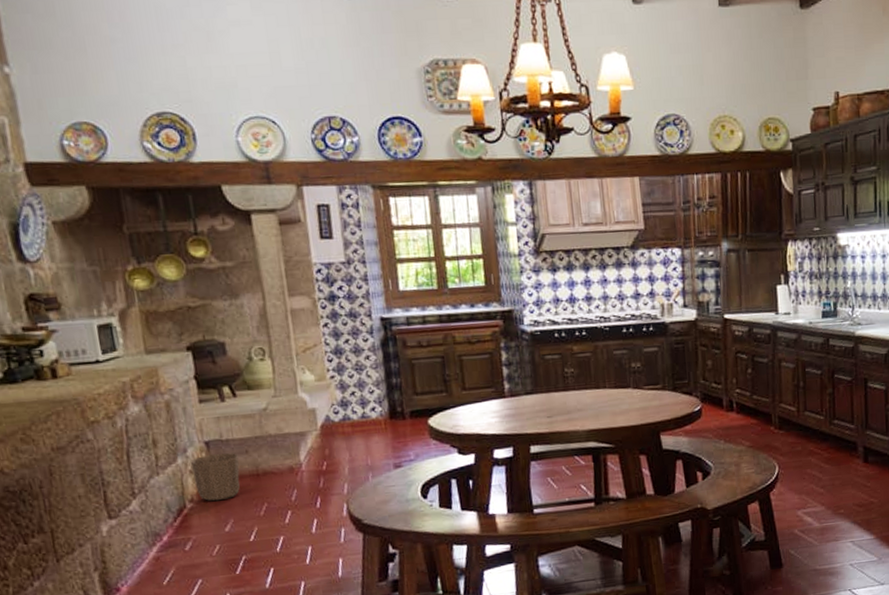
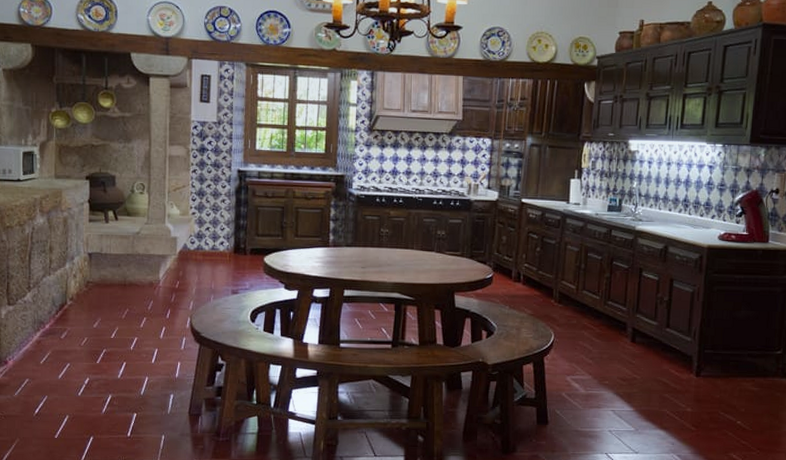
waste basket: present [190,452,240,502] -> none [75,264,112,302]

